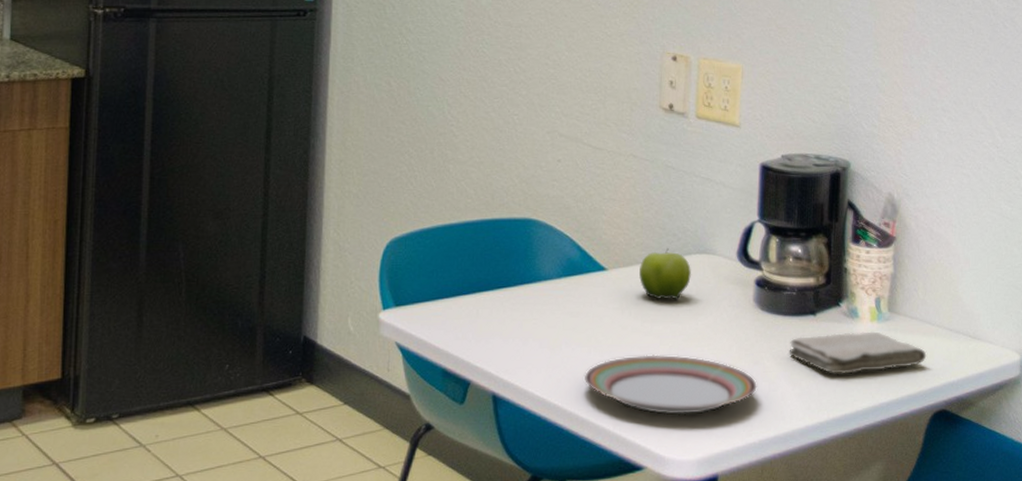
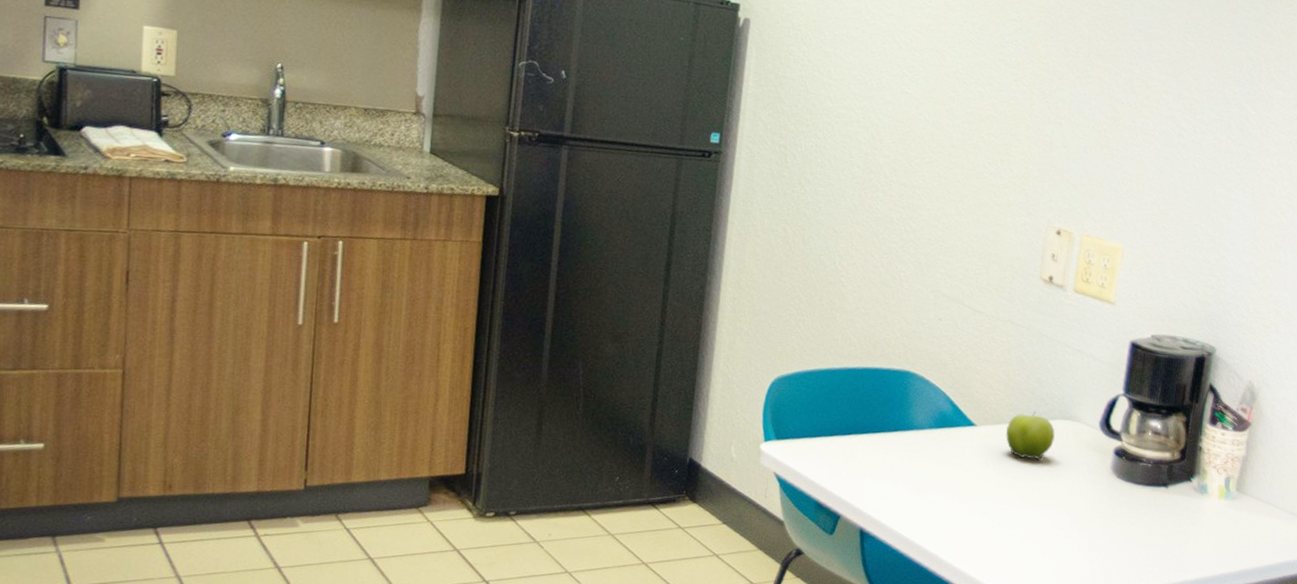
plate: present [584,354,758,415] -> none [946,507,1107,566]
washcloth: present [789,331,927,374] -> none [1138,506,1268,545]

